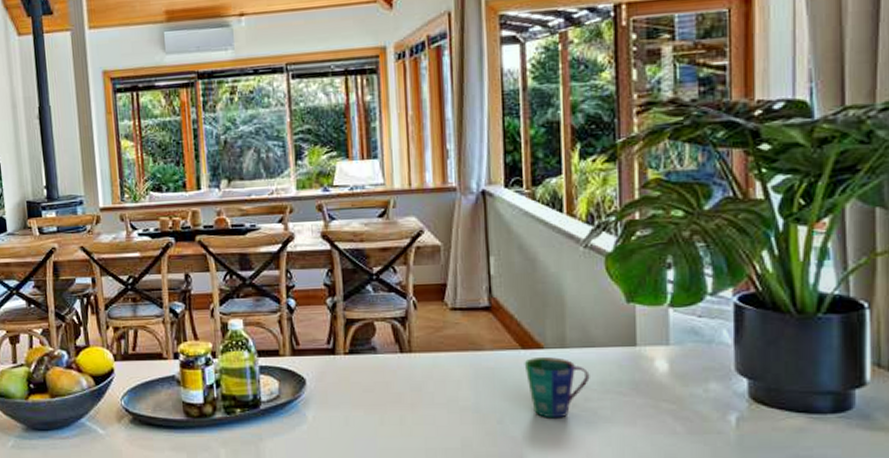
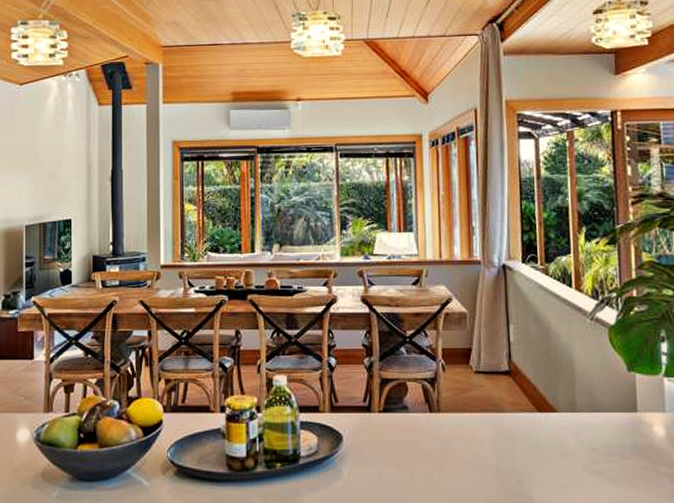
cup: present [524,357,590,418] -> none [540,421,598,479]

